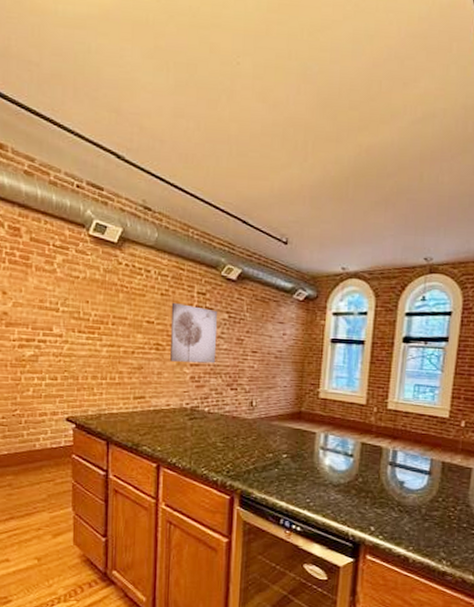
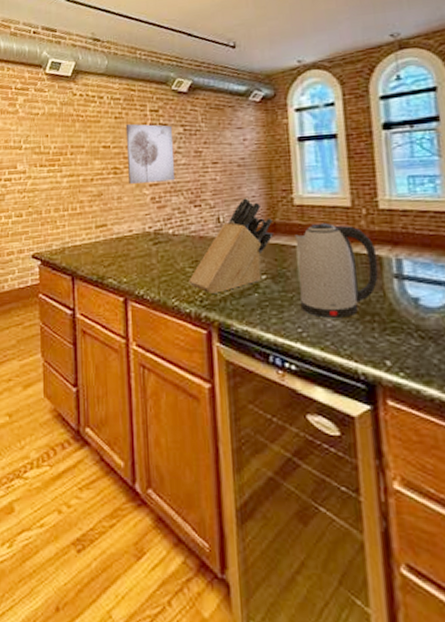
knife block: none [218,387,300,468] -> present [189,198,274,295]
kettle: none [312,415,379,493] -> present [295,222,378,318]

